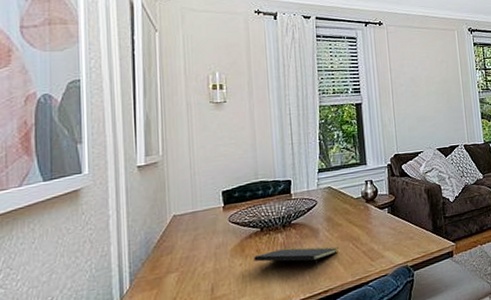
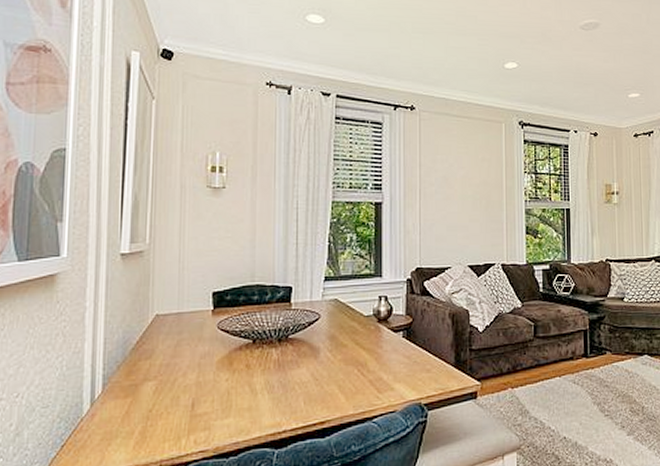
notepad: present [254,247,339,270] -> none [242,366,341,396]

